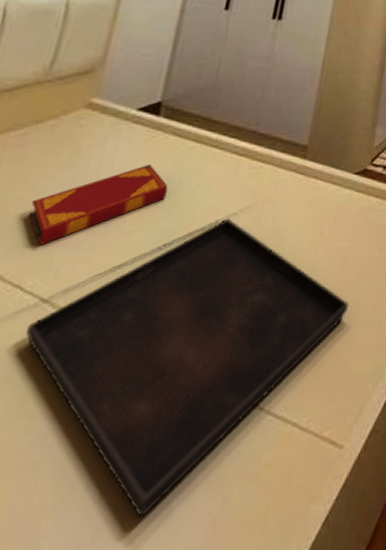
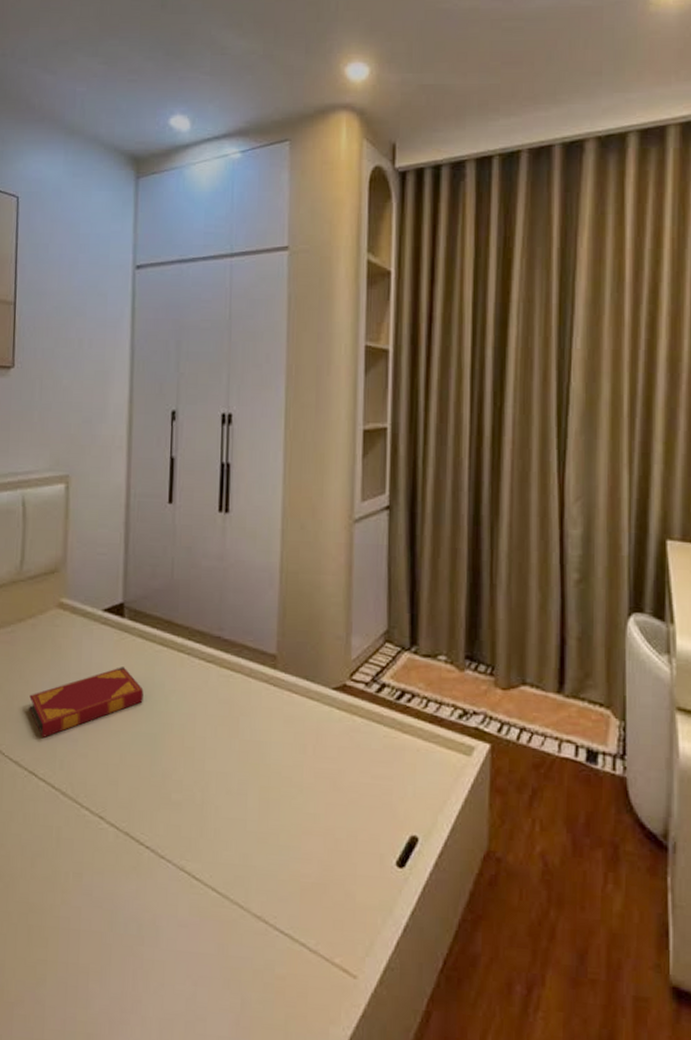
serving tray: present [25,218,350,519] -> none [46,727,345,1000]

